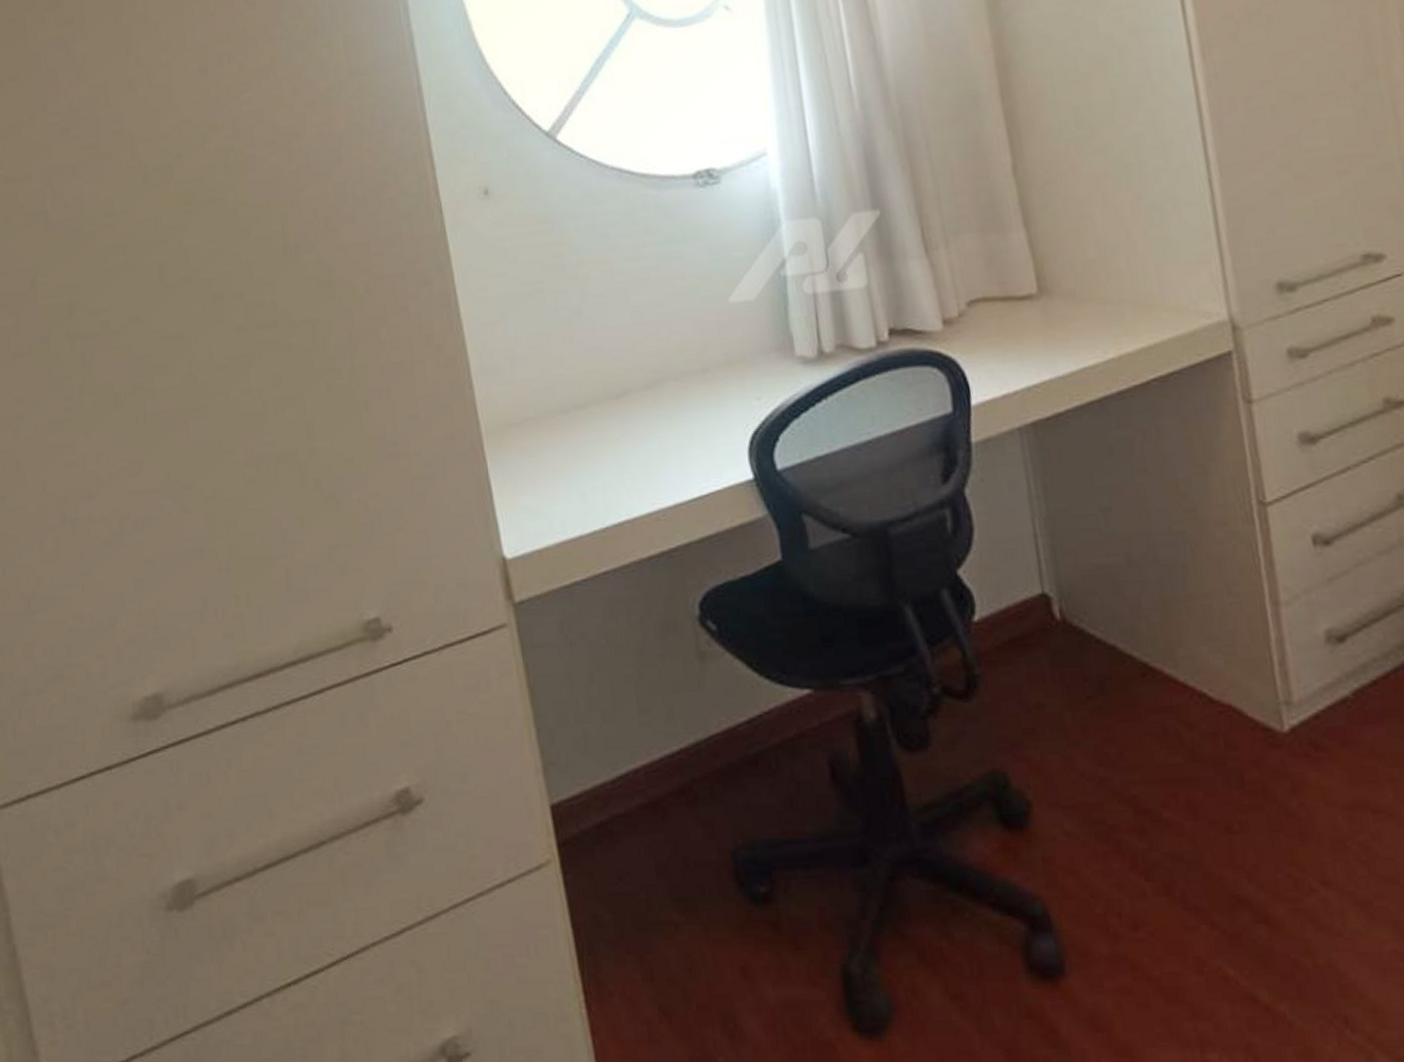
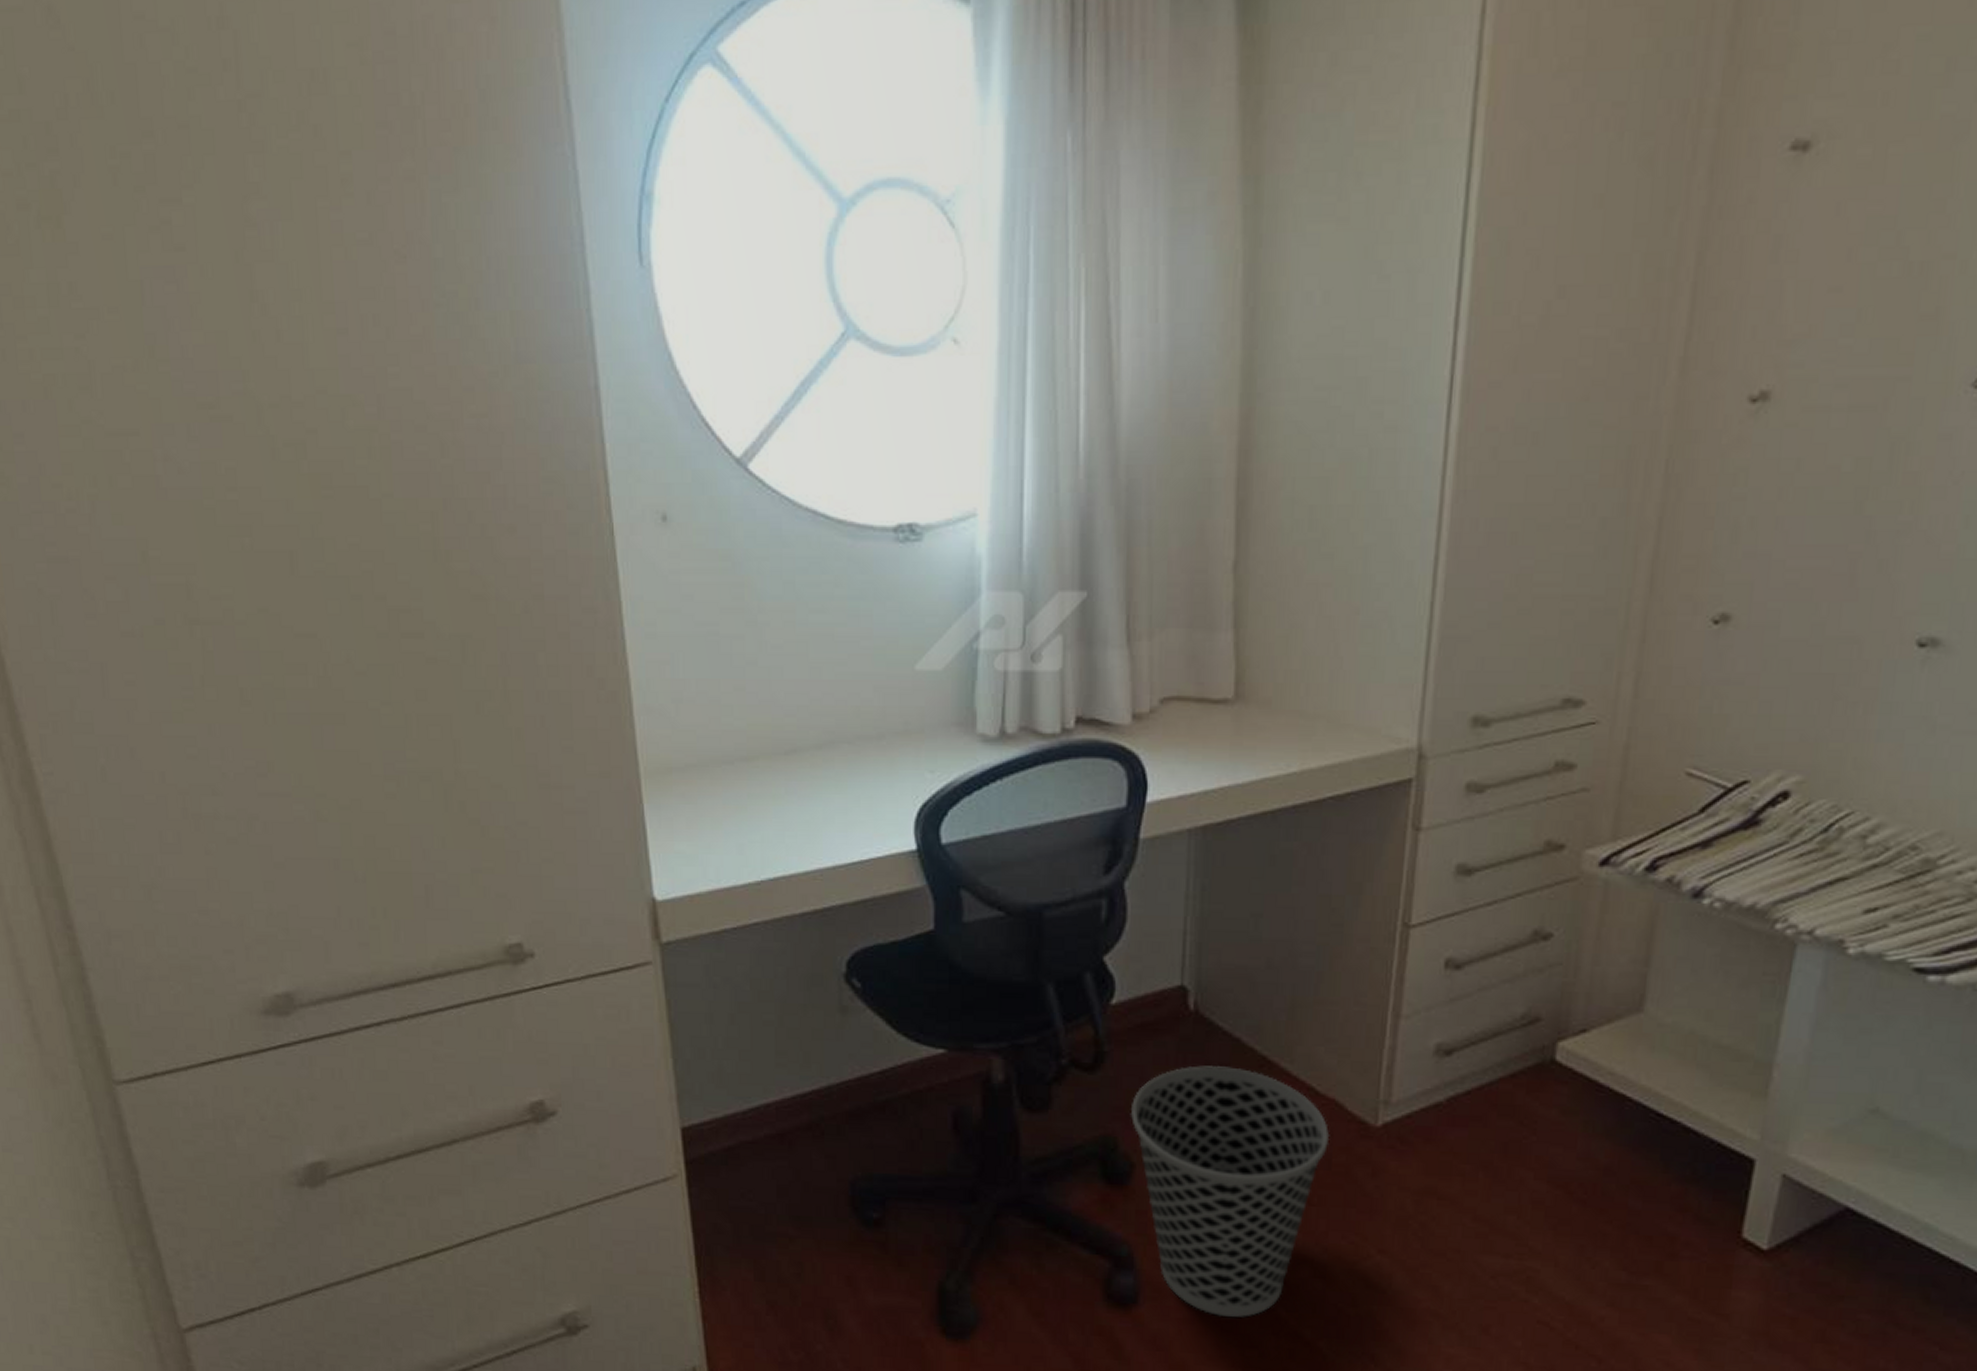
wastebasket: none [1015,678,1236,981] -> present [1131,1065,1330,1317]

